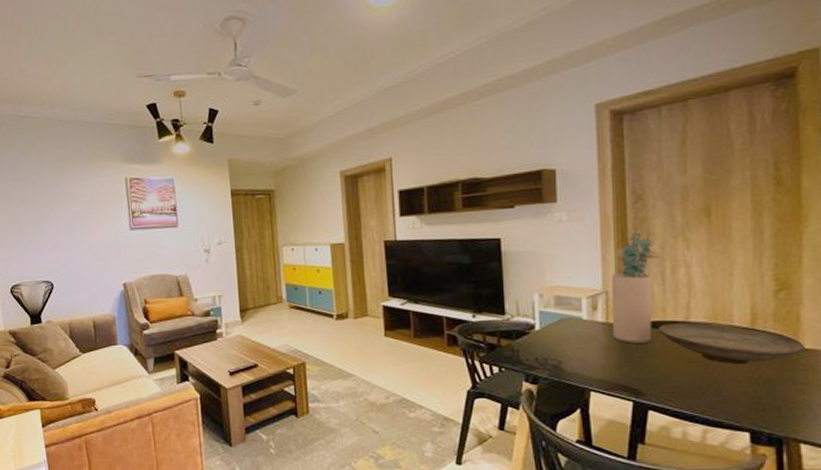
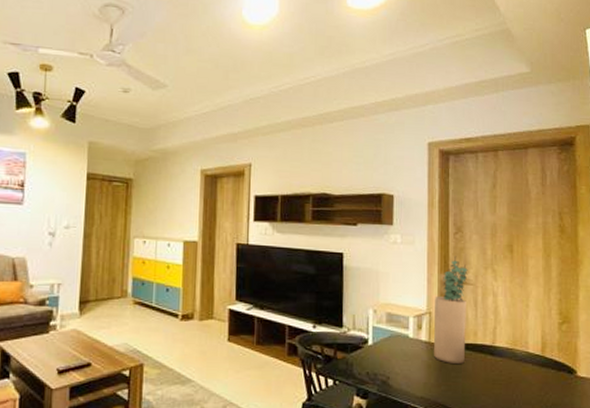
decorative bowl: present [659,322,805,365] -> none [471,346,581,389]

